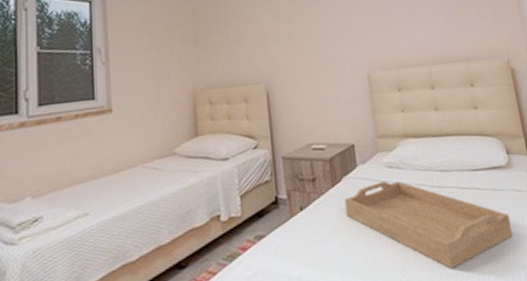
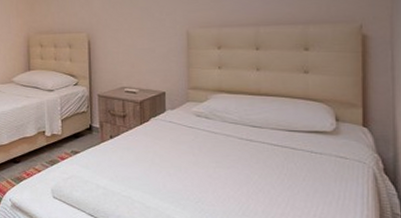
serving tray: present [344,180,513,269] -> none [150,126,324,210]

